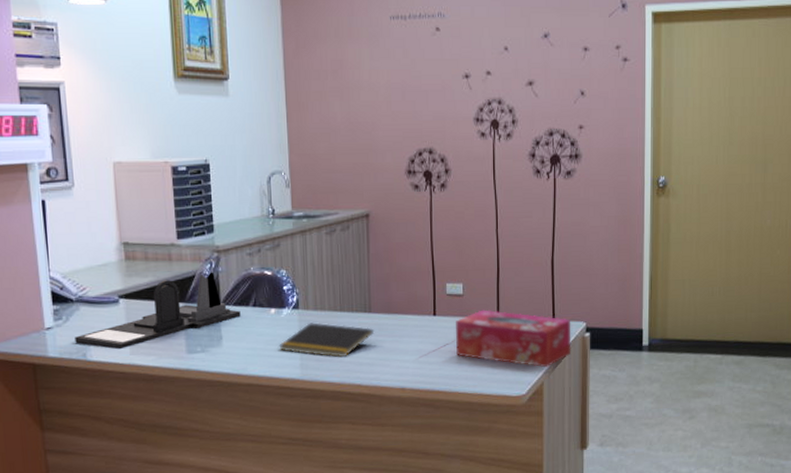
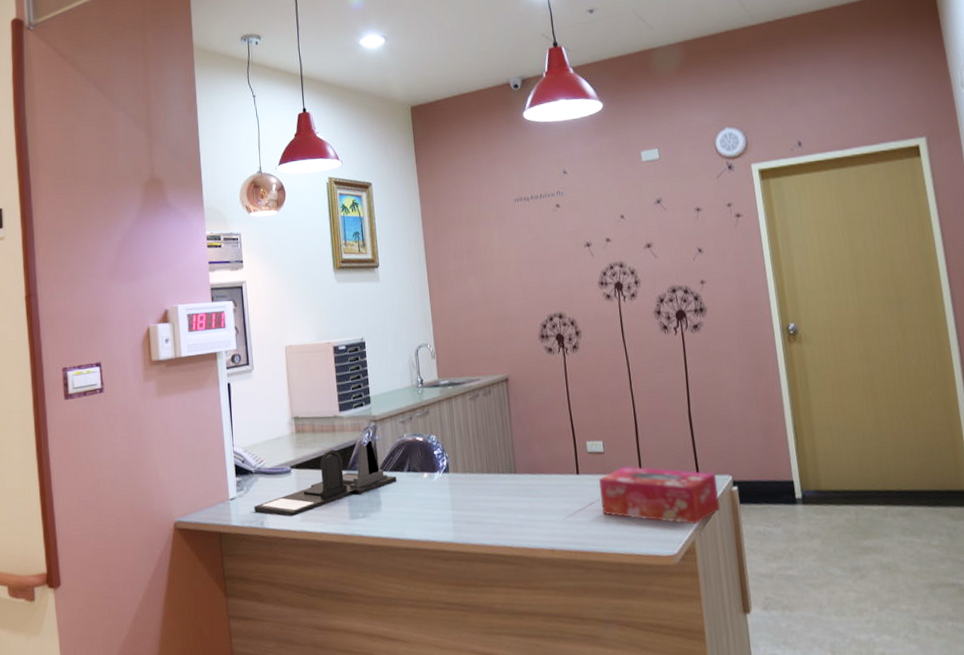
notepad: present [279,322,375,357] -> none [432,485,521,519]

